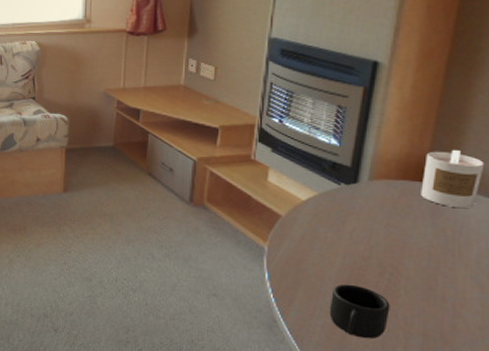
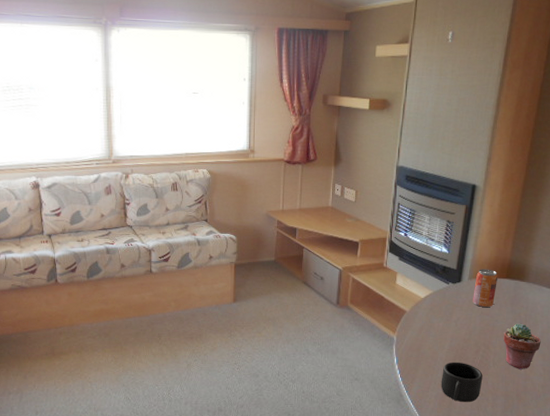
beverage can: none [374,167,410,218] -> present [473,269,497,308]
potted succulent: none [420,241,477,303] -> present [503,323,541,369]
candle: present [421,149,484,208] -> none [504,252,547,297]

